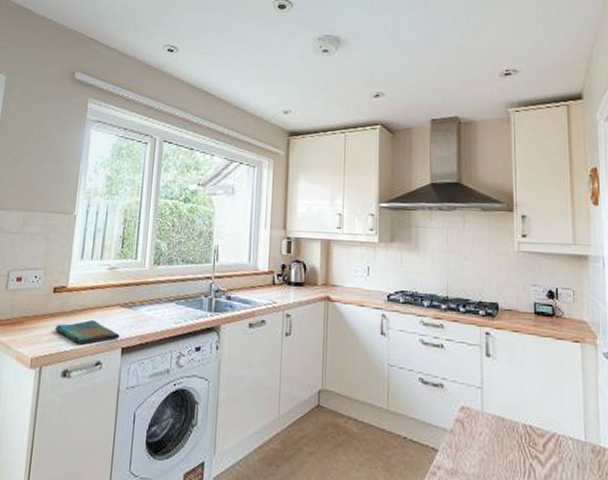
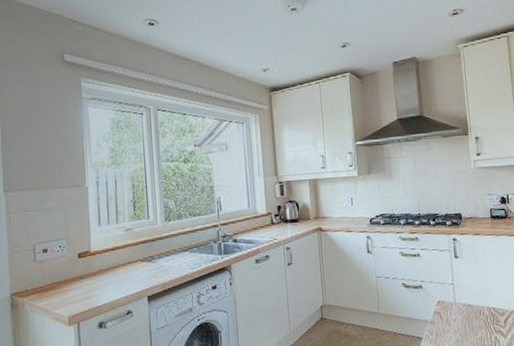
dish towel: present [54,319,120,344] -> none [85,276,145,299]

